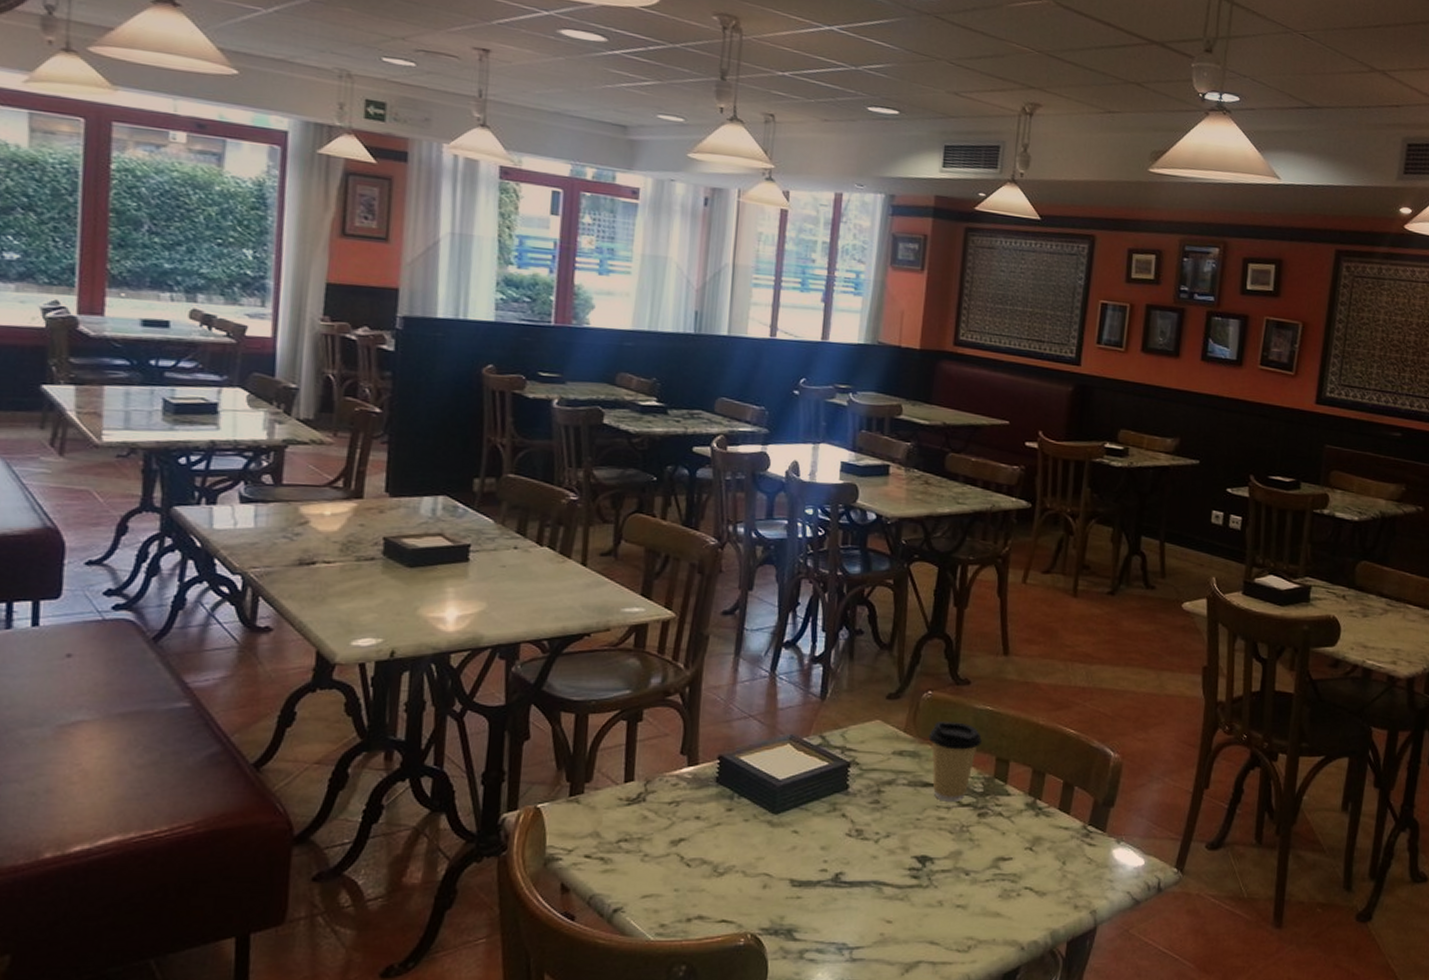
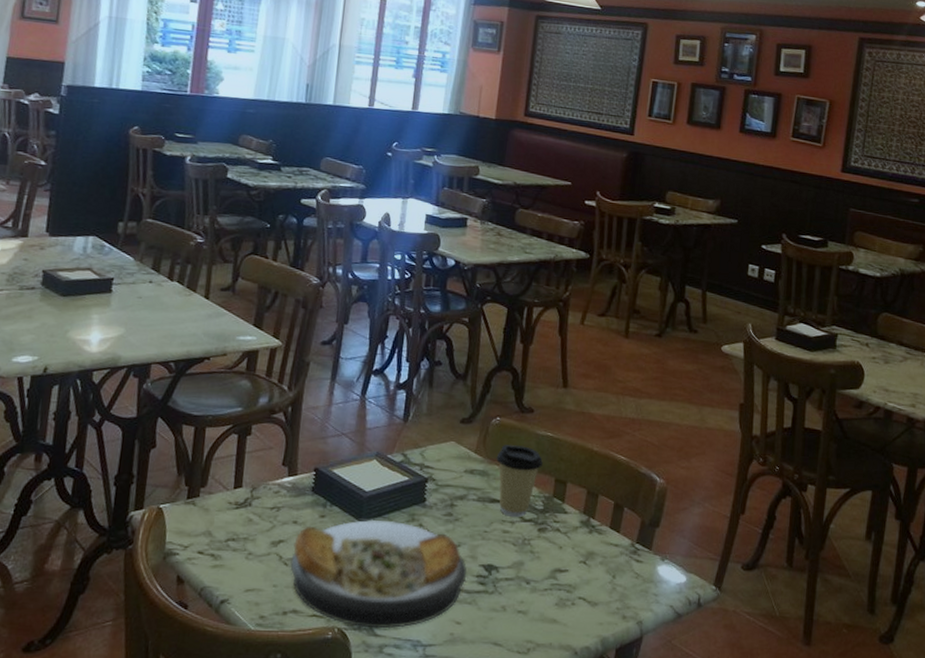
plate: none [693,811,898,932] -> present [290,519,467,629]

